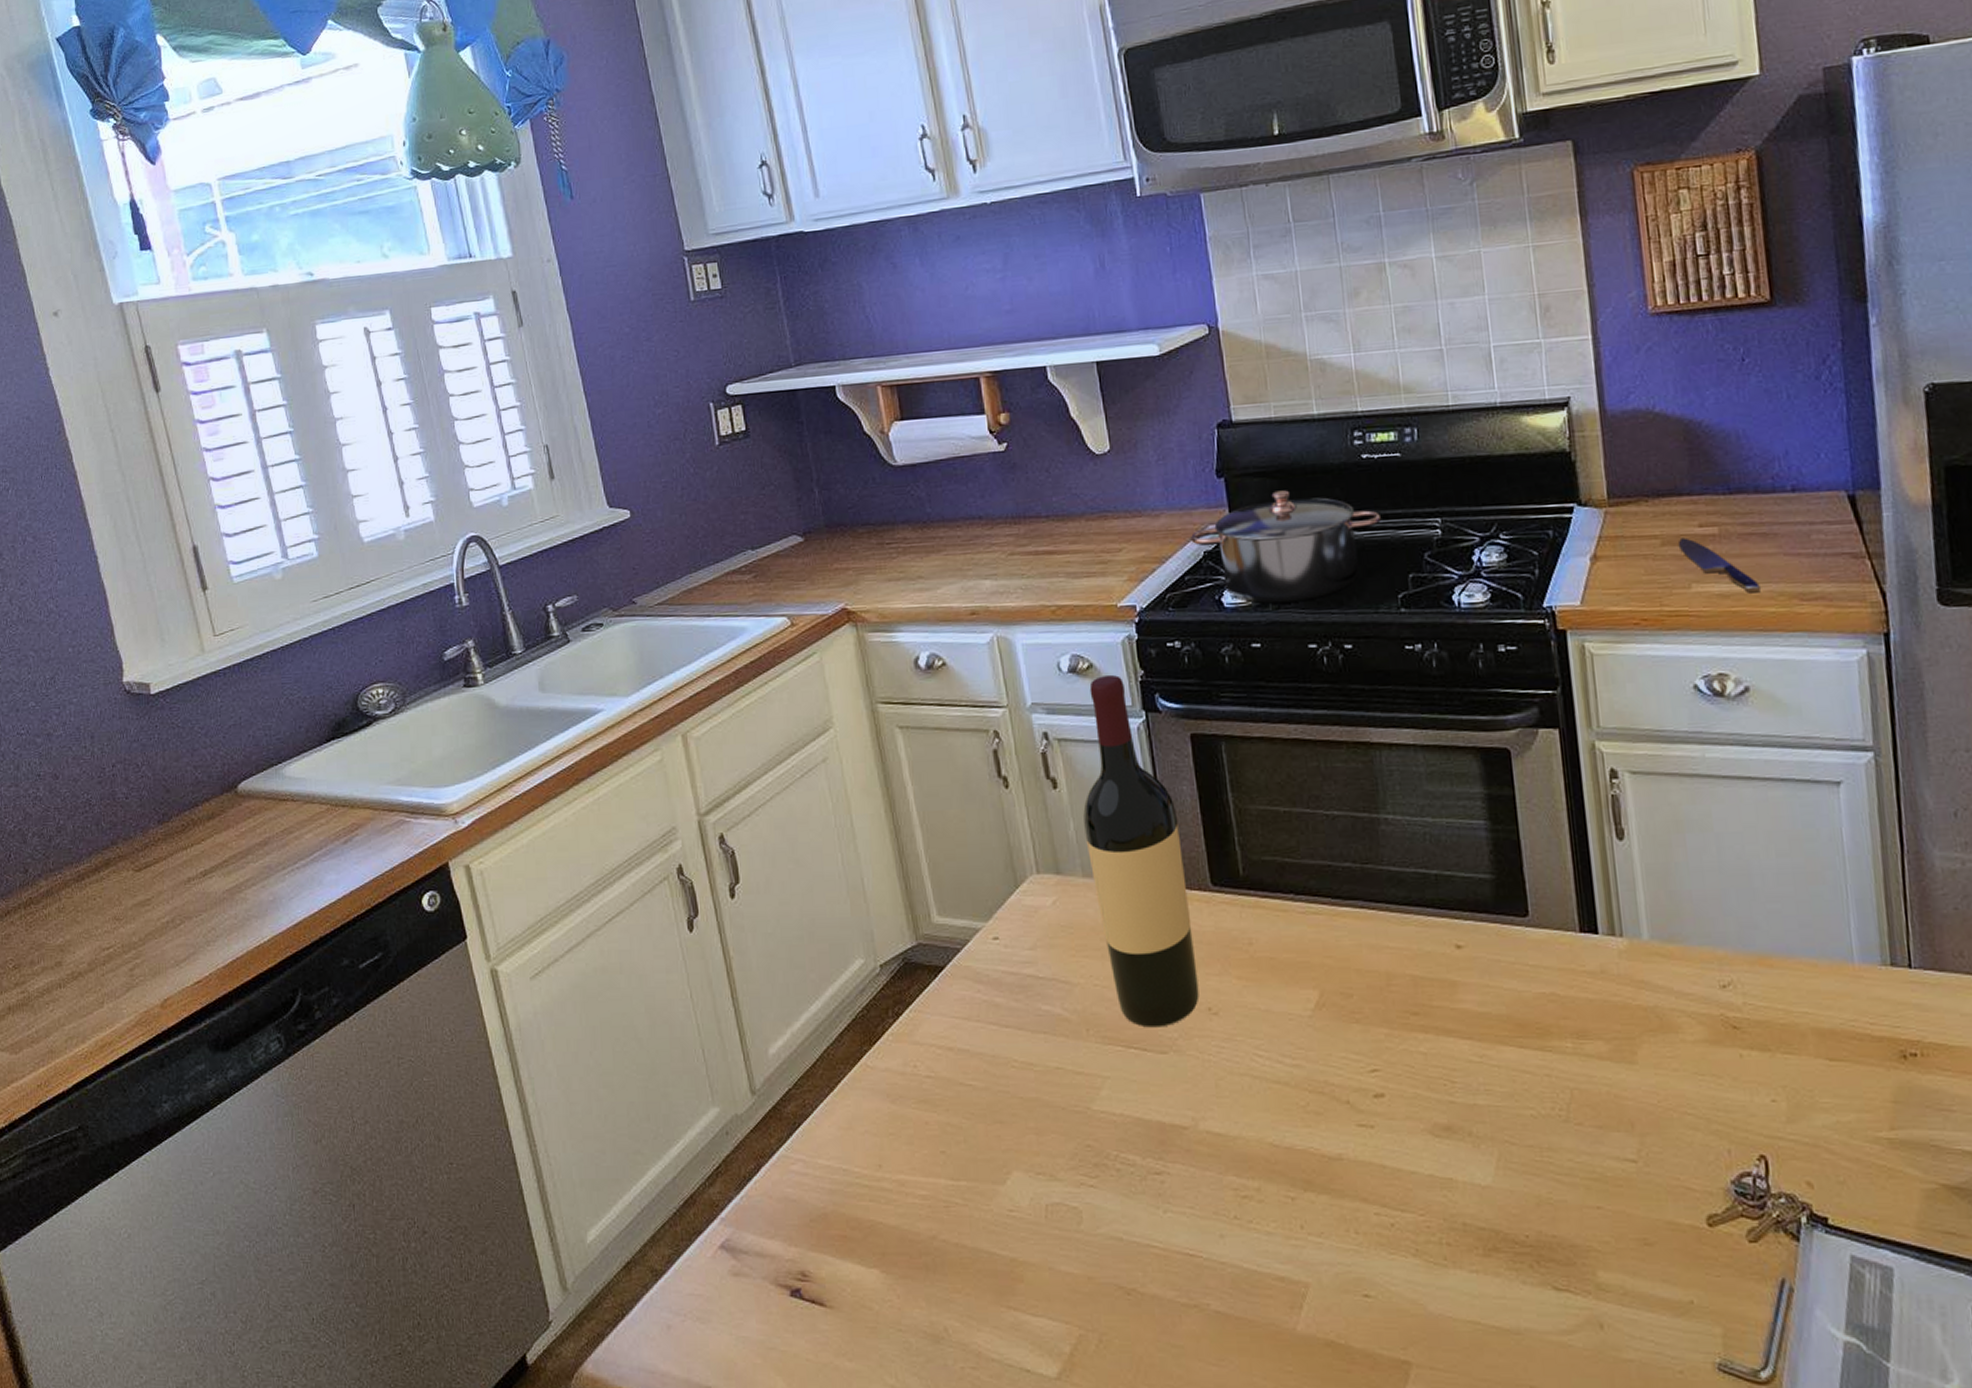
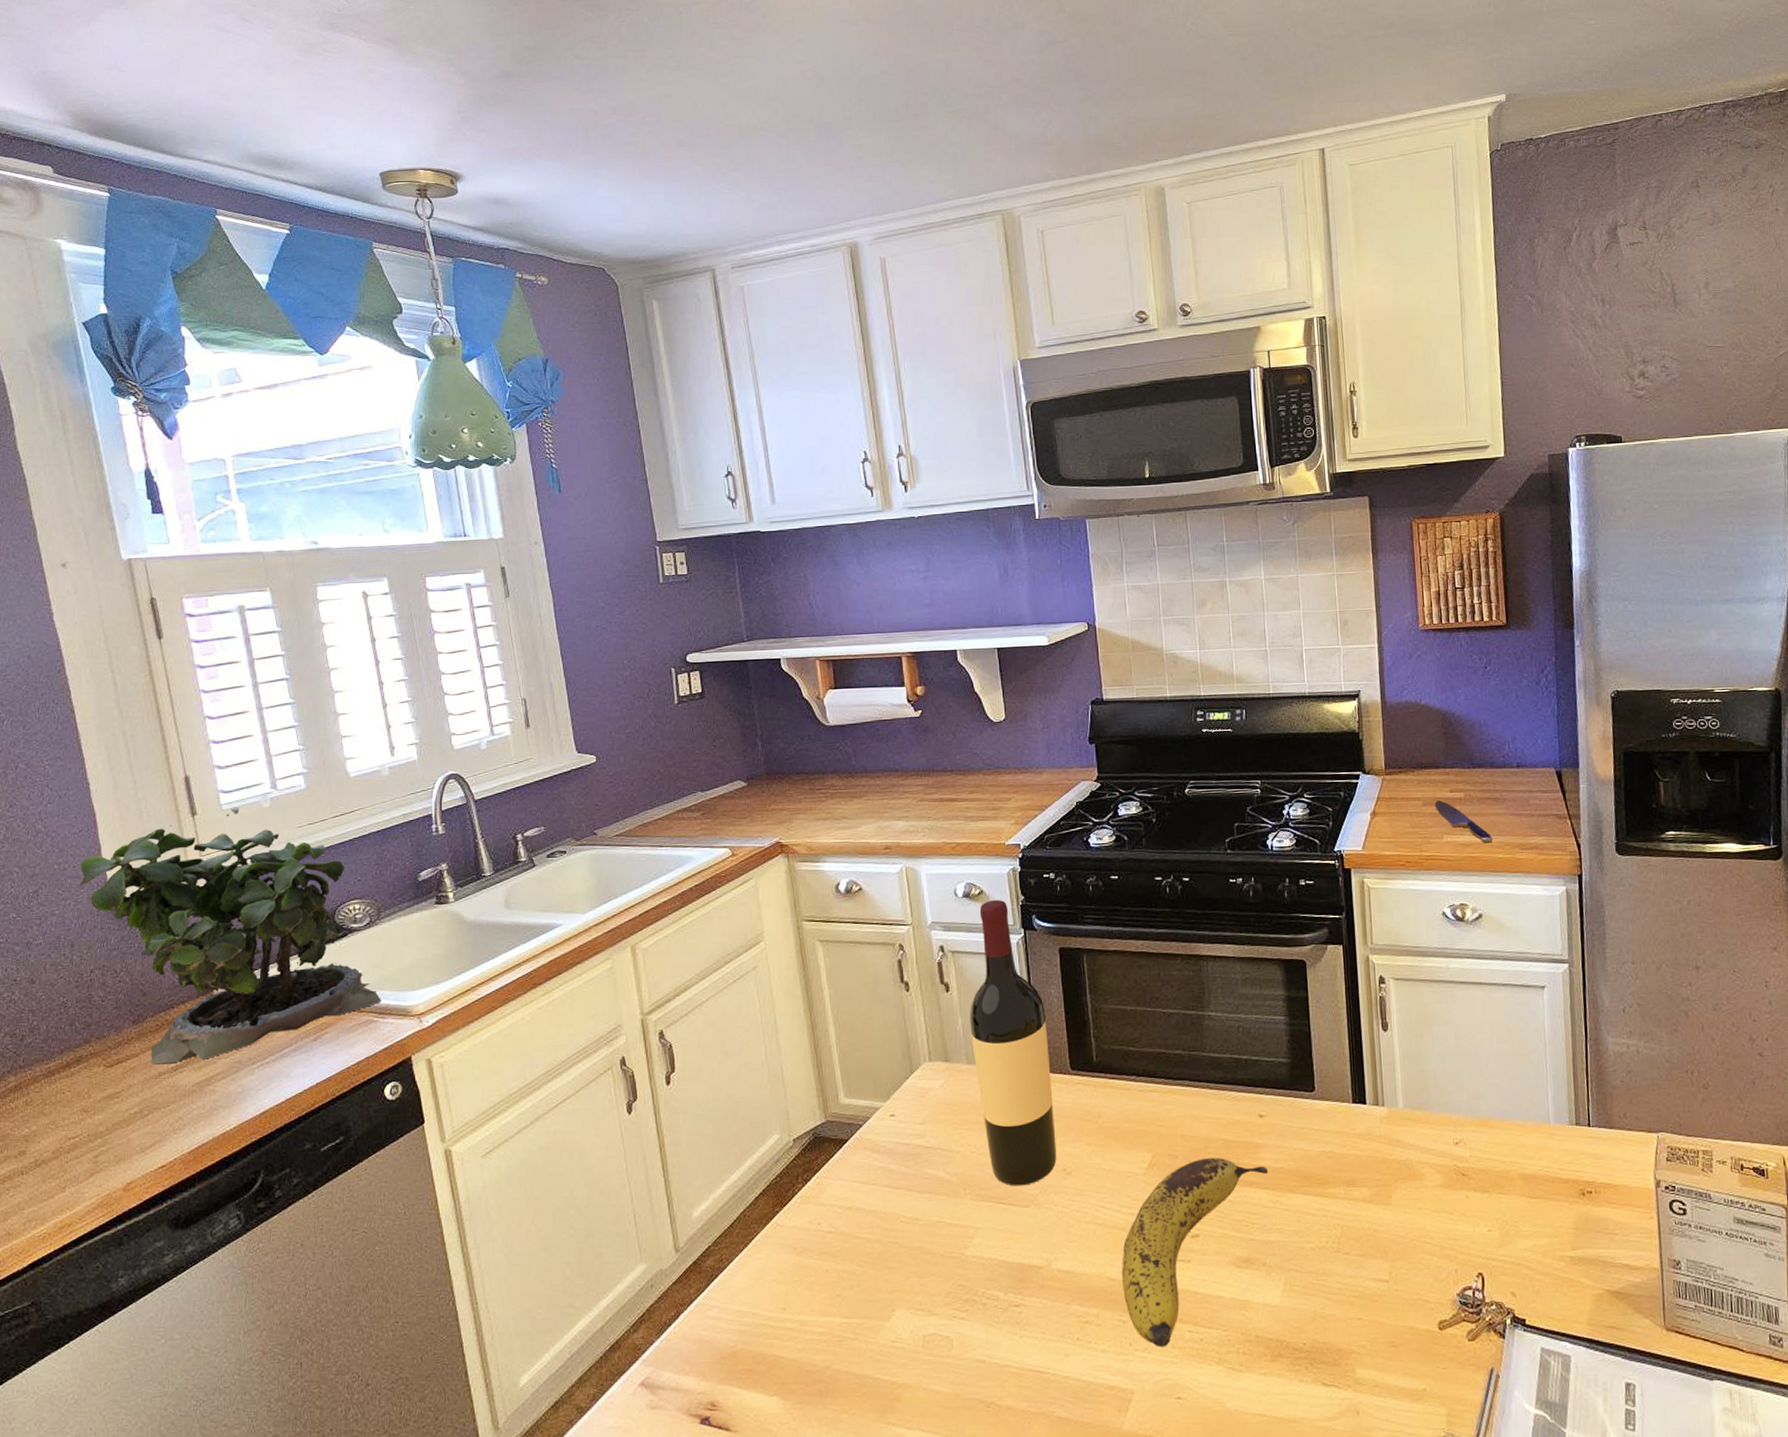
potted plant: none [95,579,412,869] -> present [79,807,381,1065]
cooking pot: present [1191,490,1382,604] -> none [1067,755,1216,845]
fruit: none [1286,997,1472,1232] -> present [1121,1157,1269,1348]

